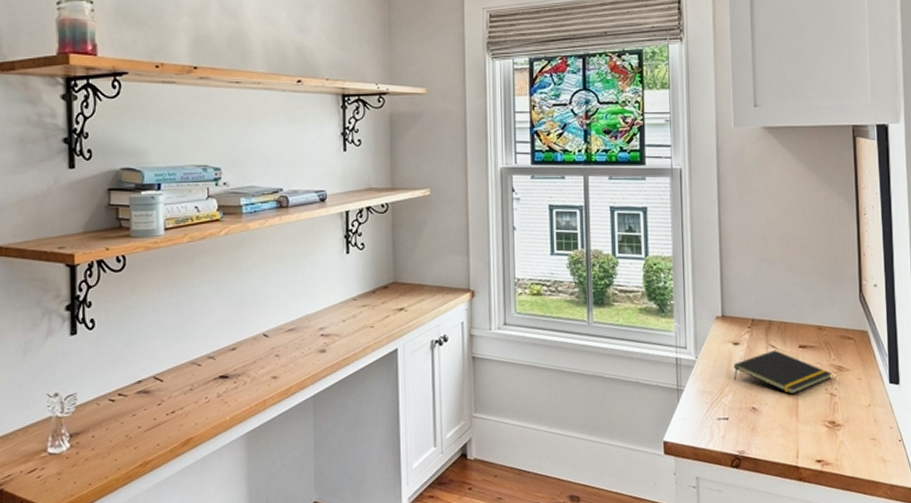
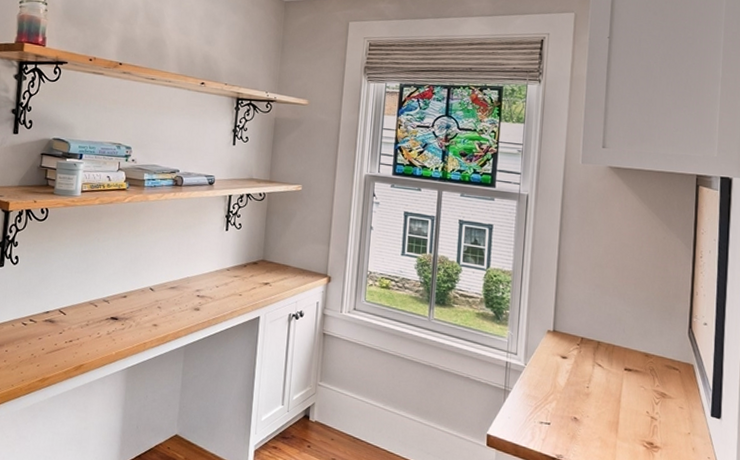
notepad: present [733,350,832,395] -> none [559,369,654,412]

